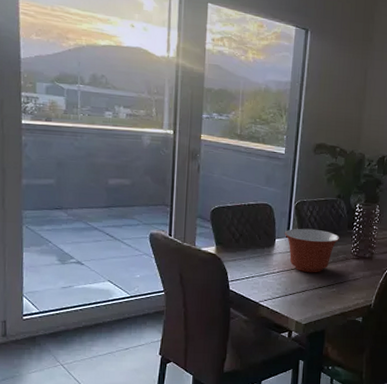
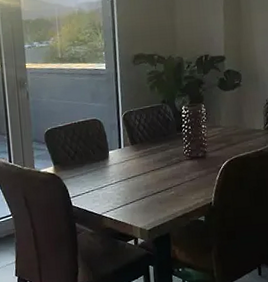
mixing bowl: present [284,228,339,273] -> none [116,136,170,180]

